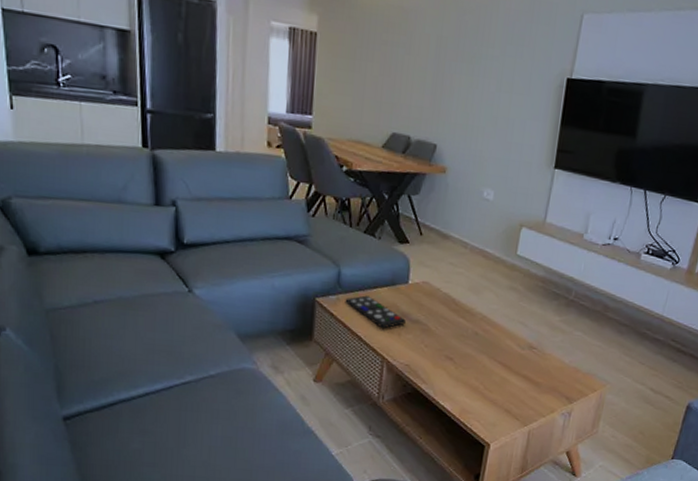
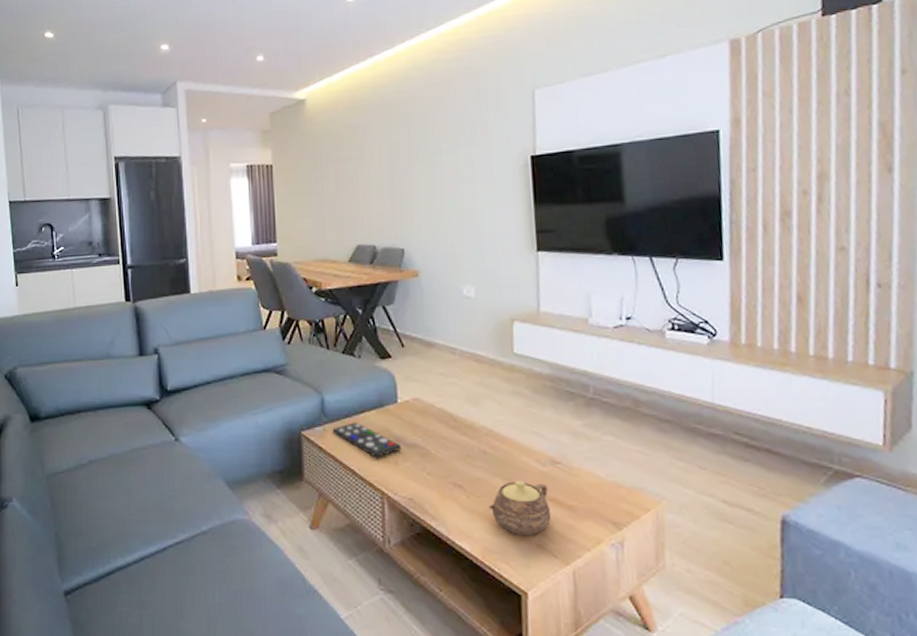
teapot: none [471,358,522,403] -> present [488,480,552,537]

